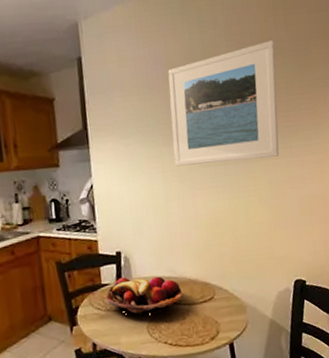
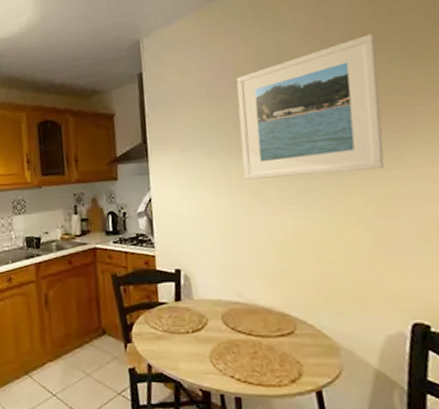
fruit basket: present [106,276,184,314] -> none [163,297,255,342]

